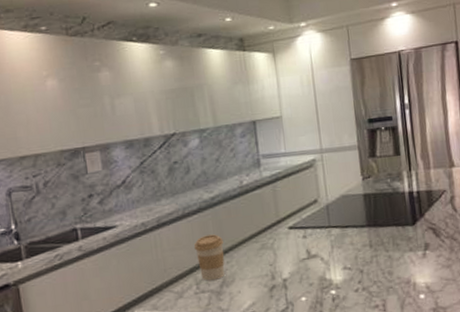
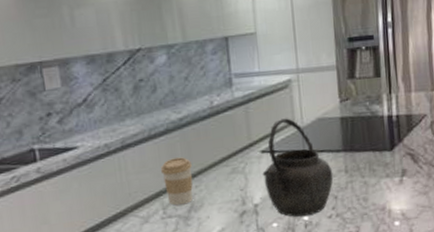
kettle: none [290,195,359,291] -> present [262,118,334,217]

